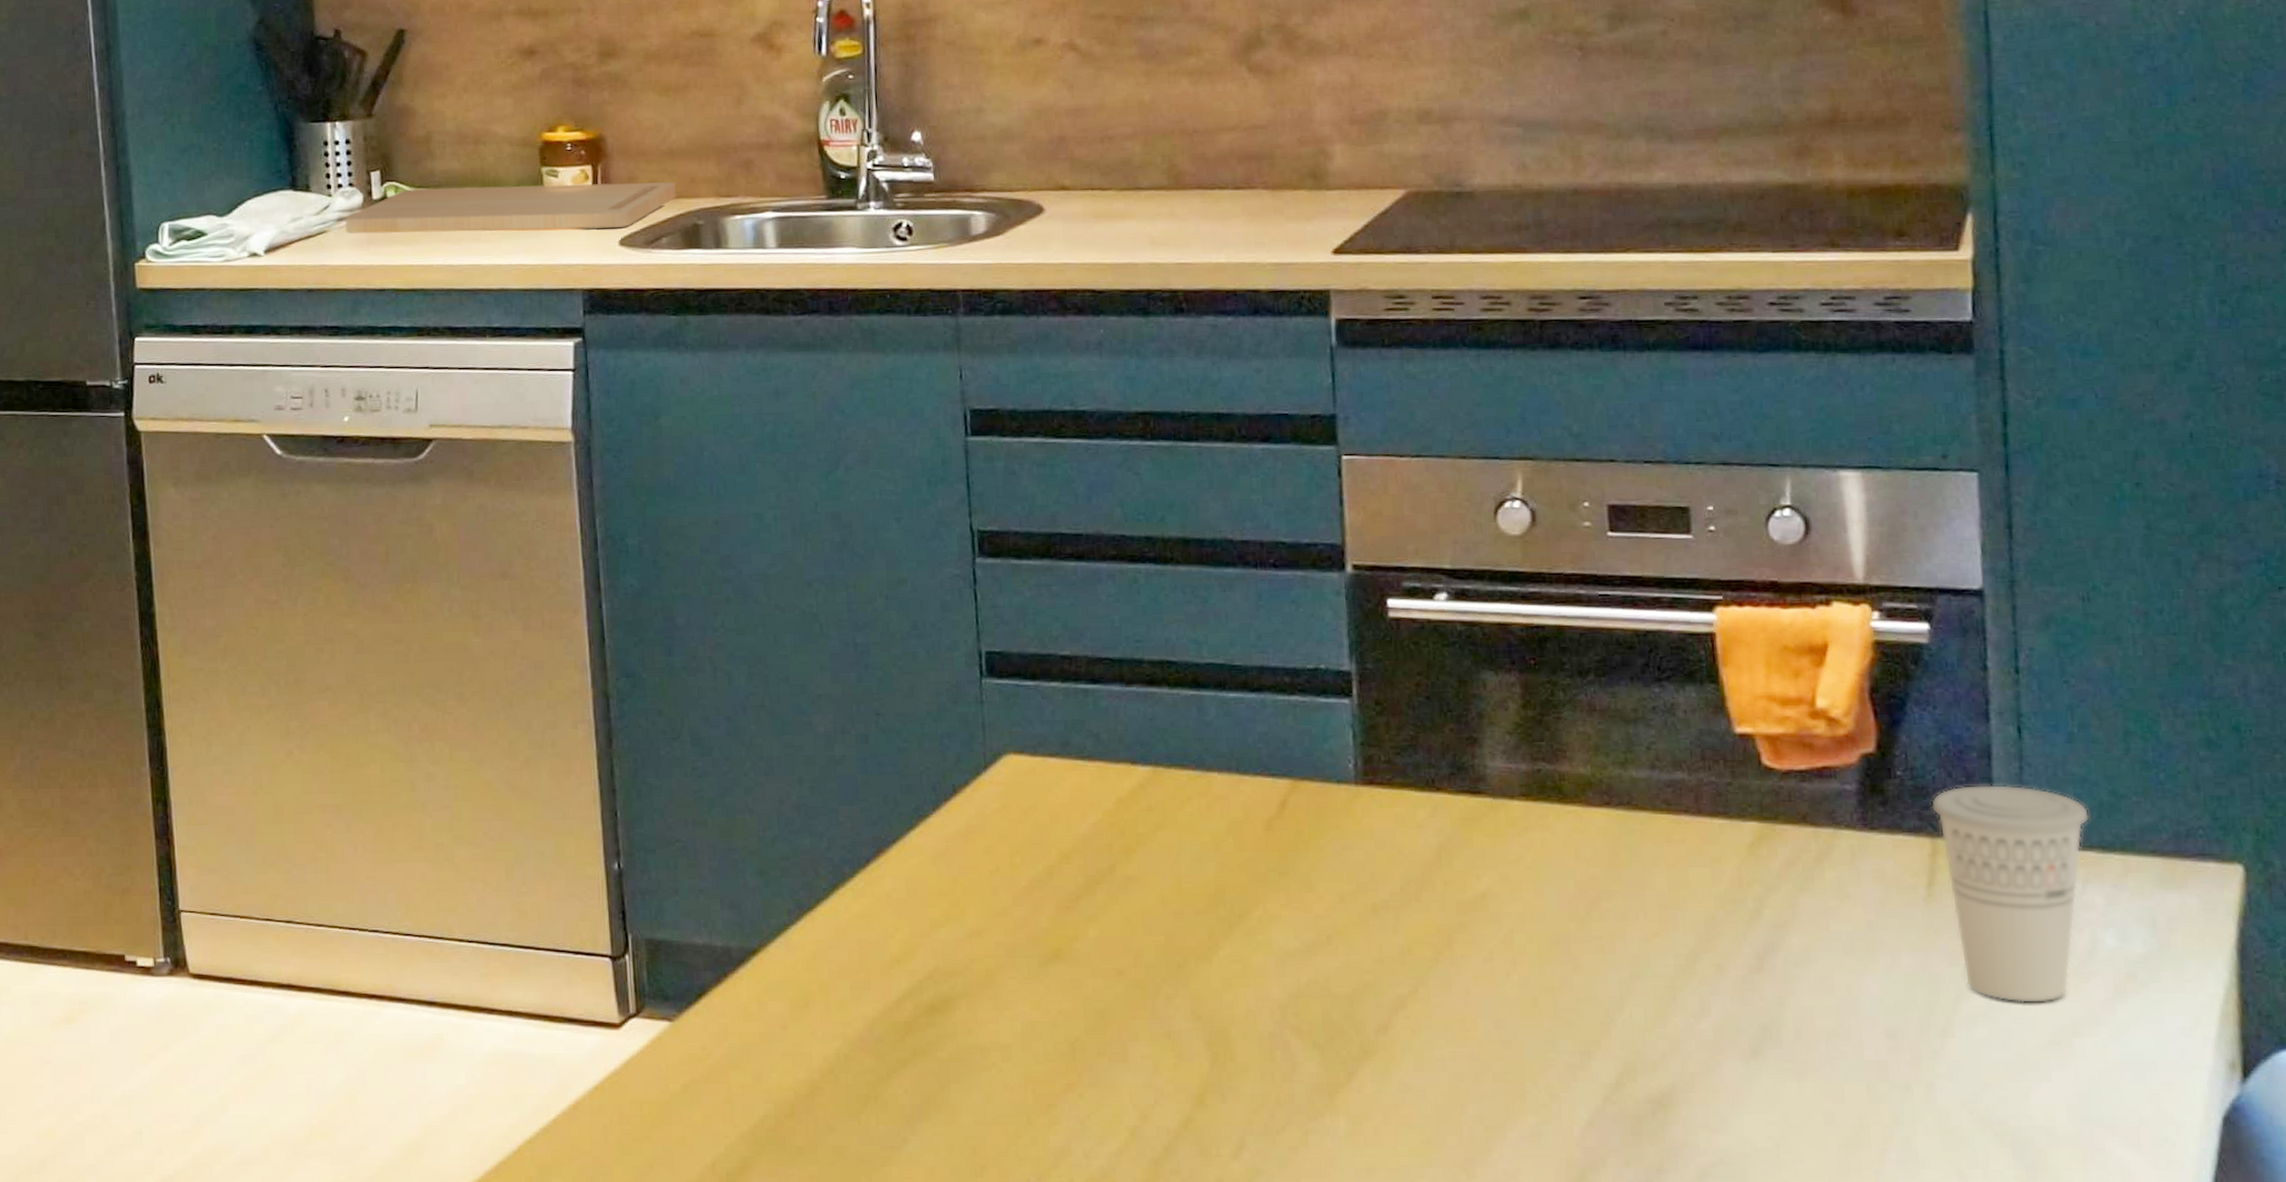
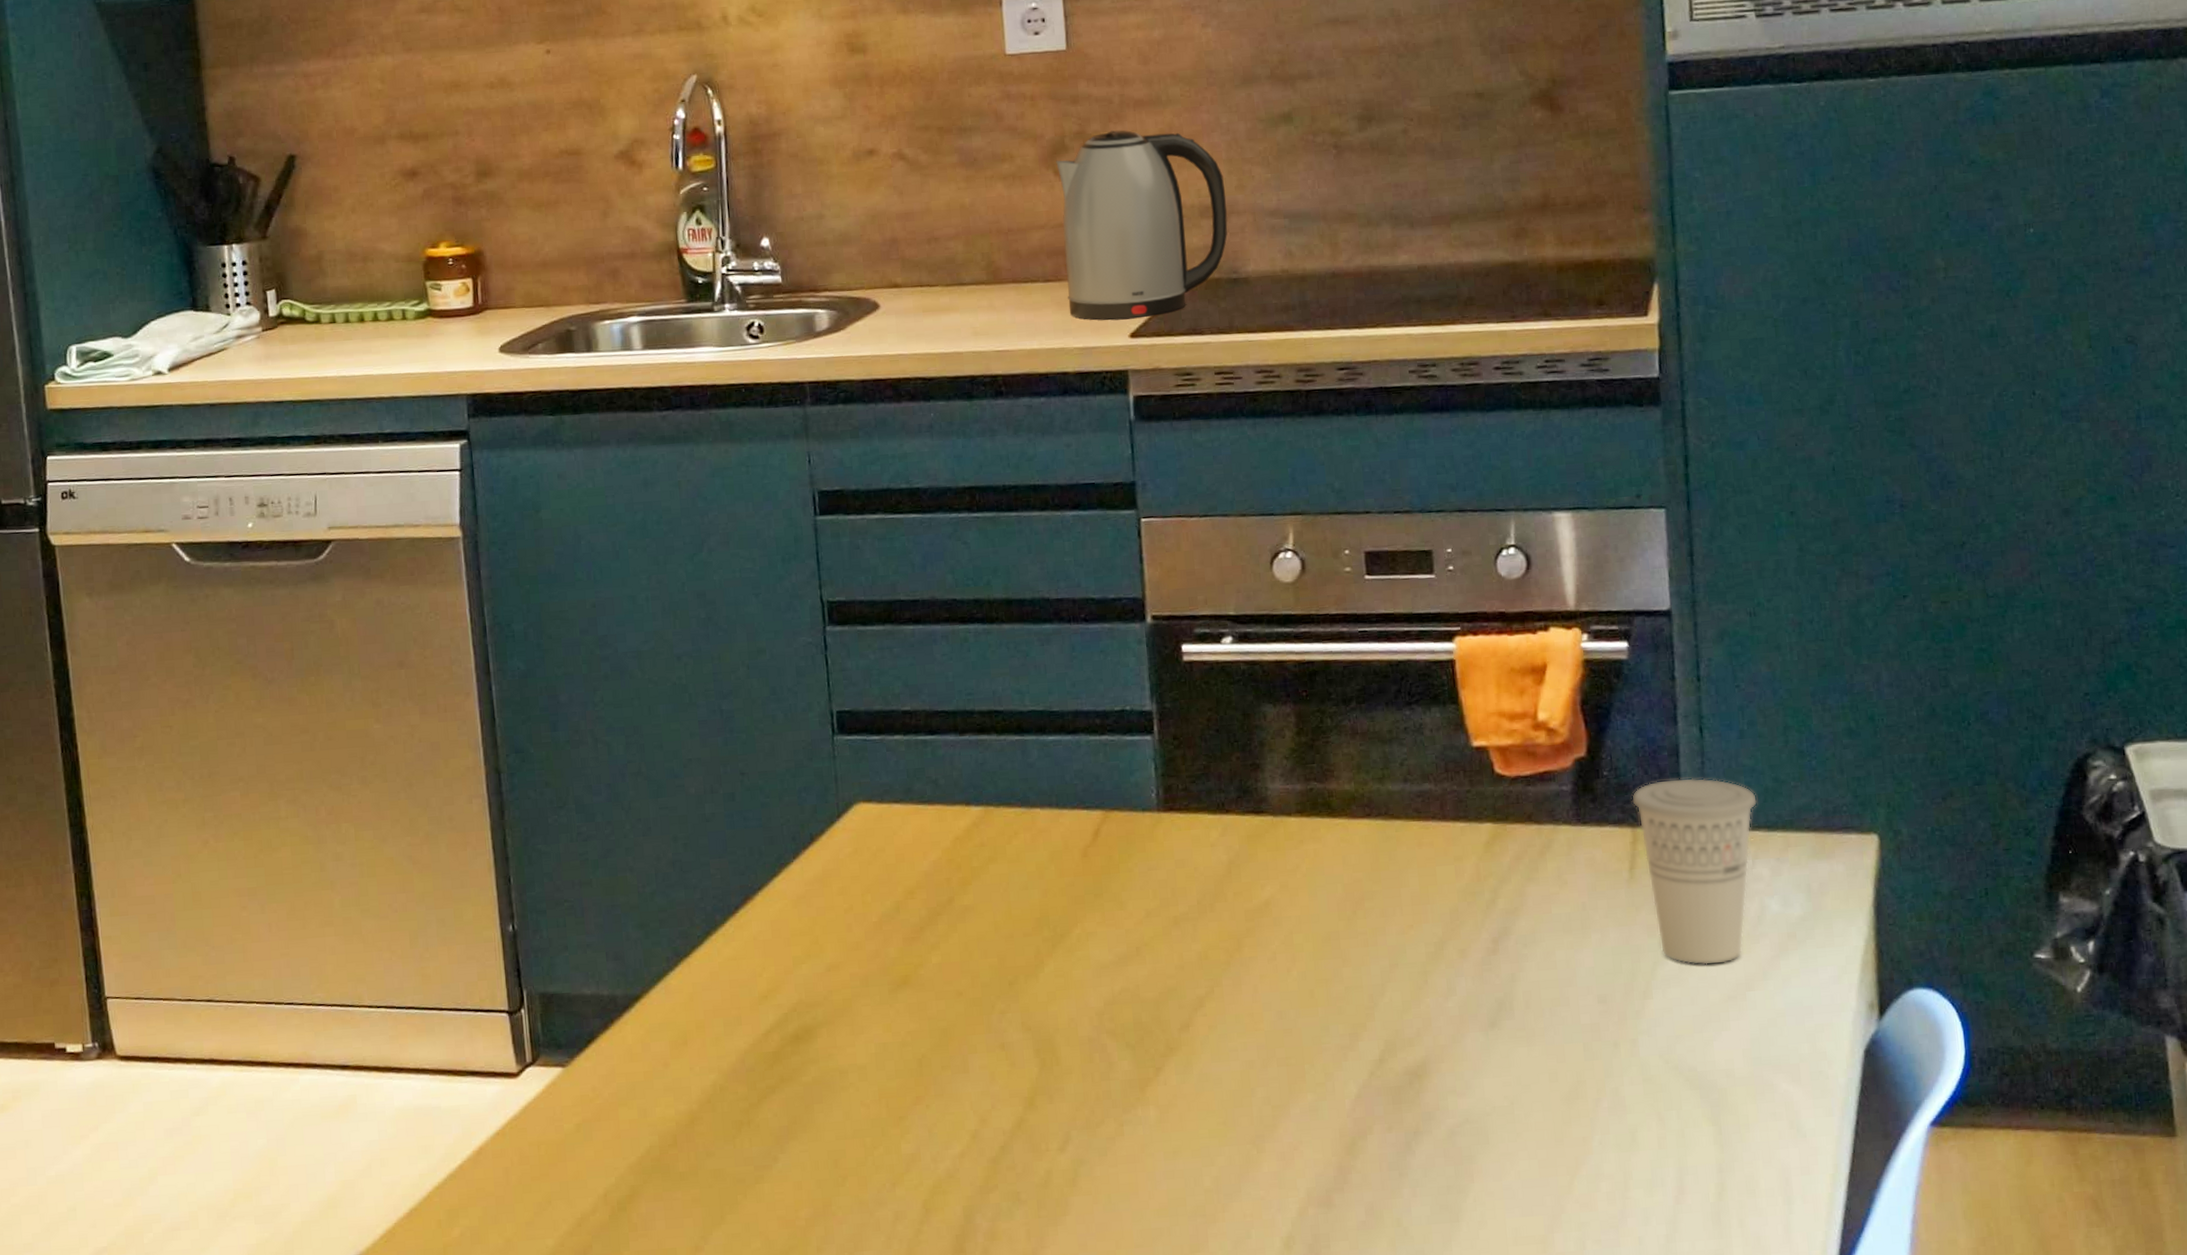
cutting board: present [345,182,676,234] -> none [243,291,550,350]
kettle: none [1250,23,1451,234] -> present [1056,130,1228,320]

